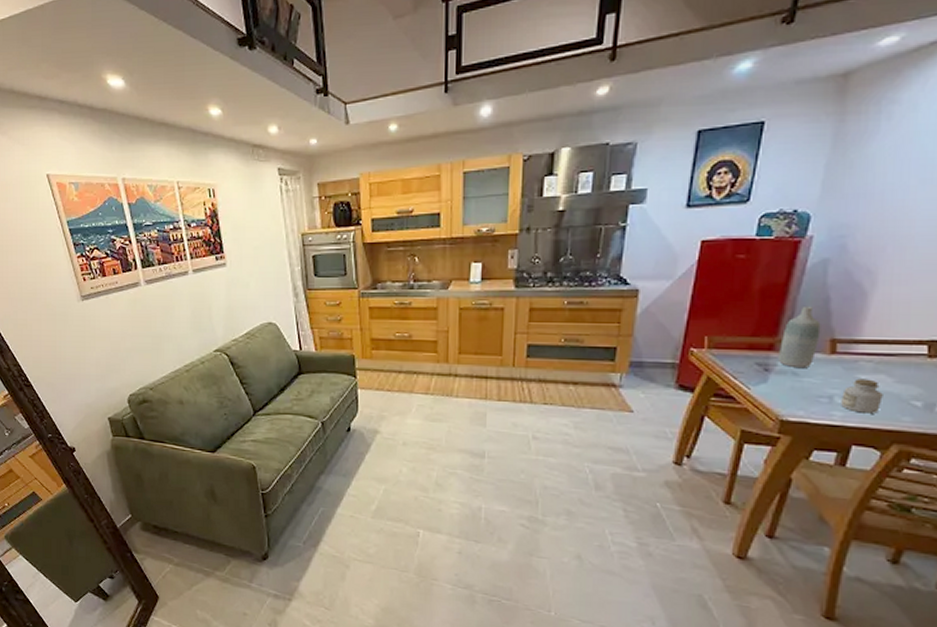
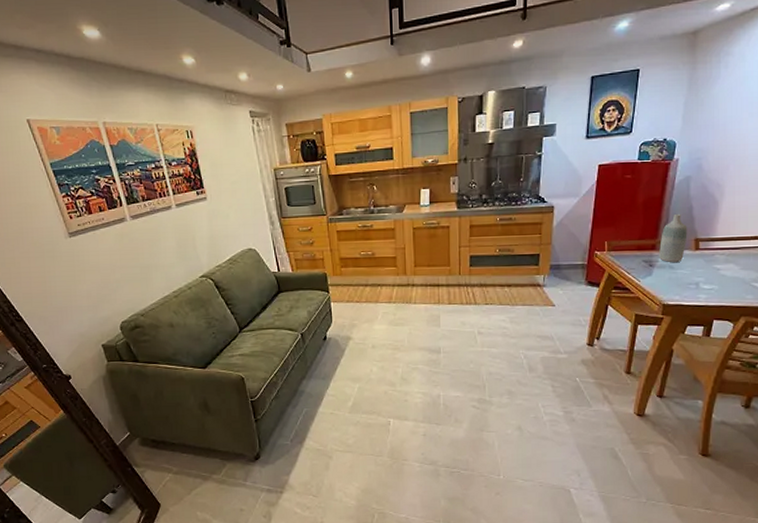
jar: present [841,378,883,414] -> none [704,268,733,295]

